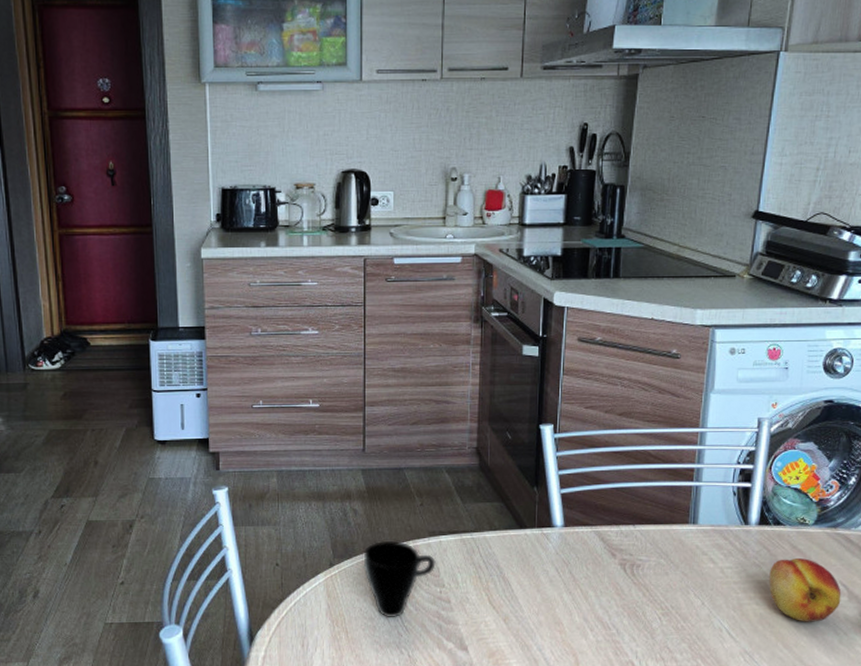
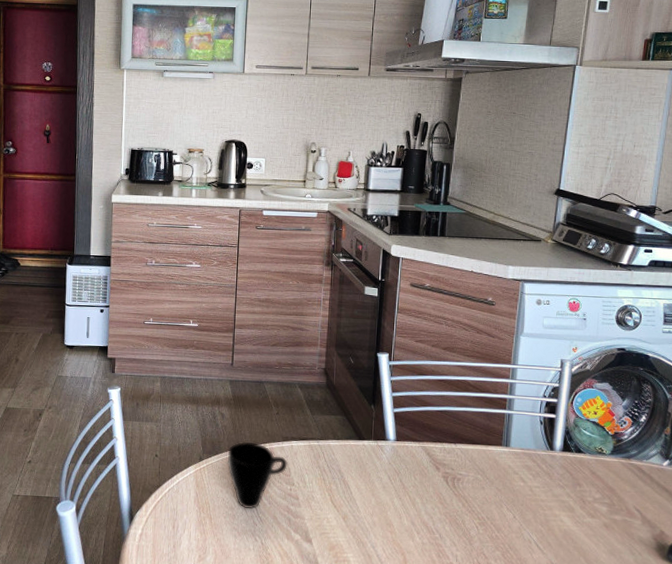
fruit: present [769,557,842,622] -> none [572,482,636,541]

